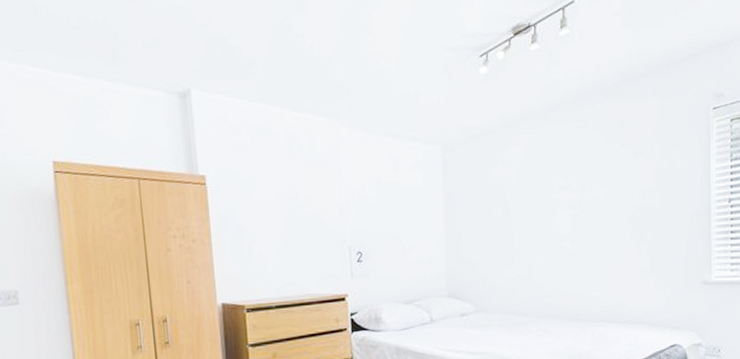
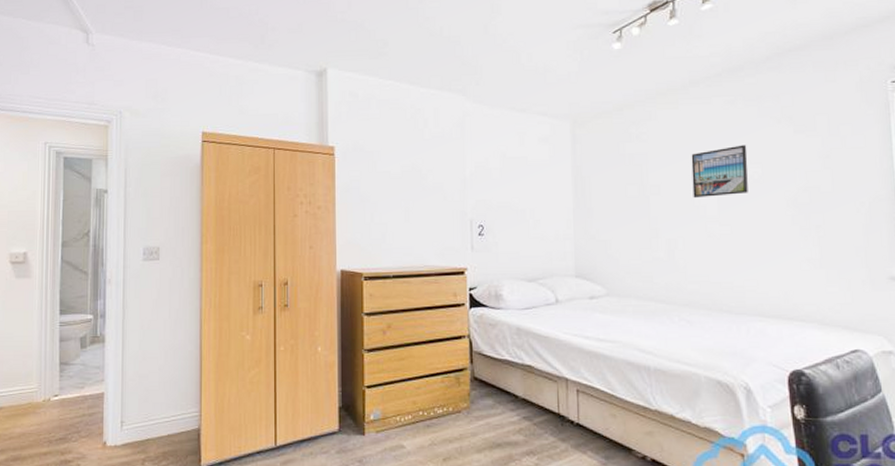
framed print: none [548,167,596,219] -> present [691,145,748,199]

